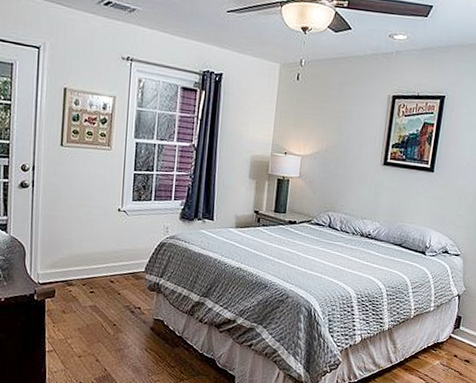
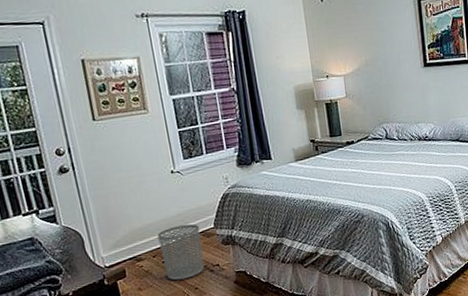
waste bin: none [90,261,131,314] -> present [157,224,205,281]

